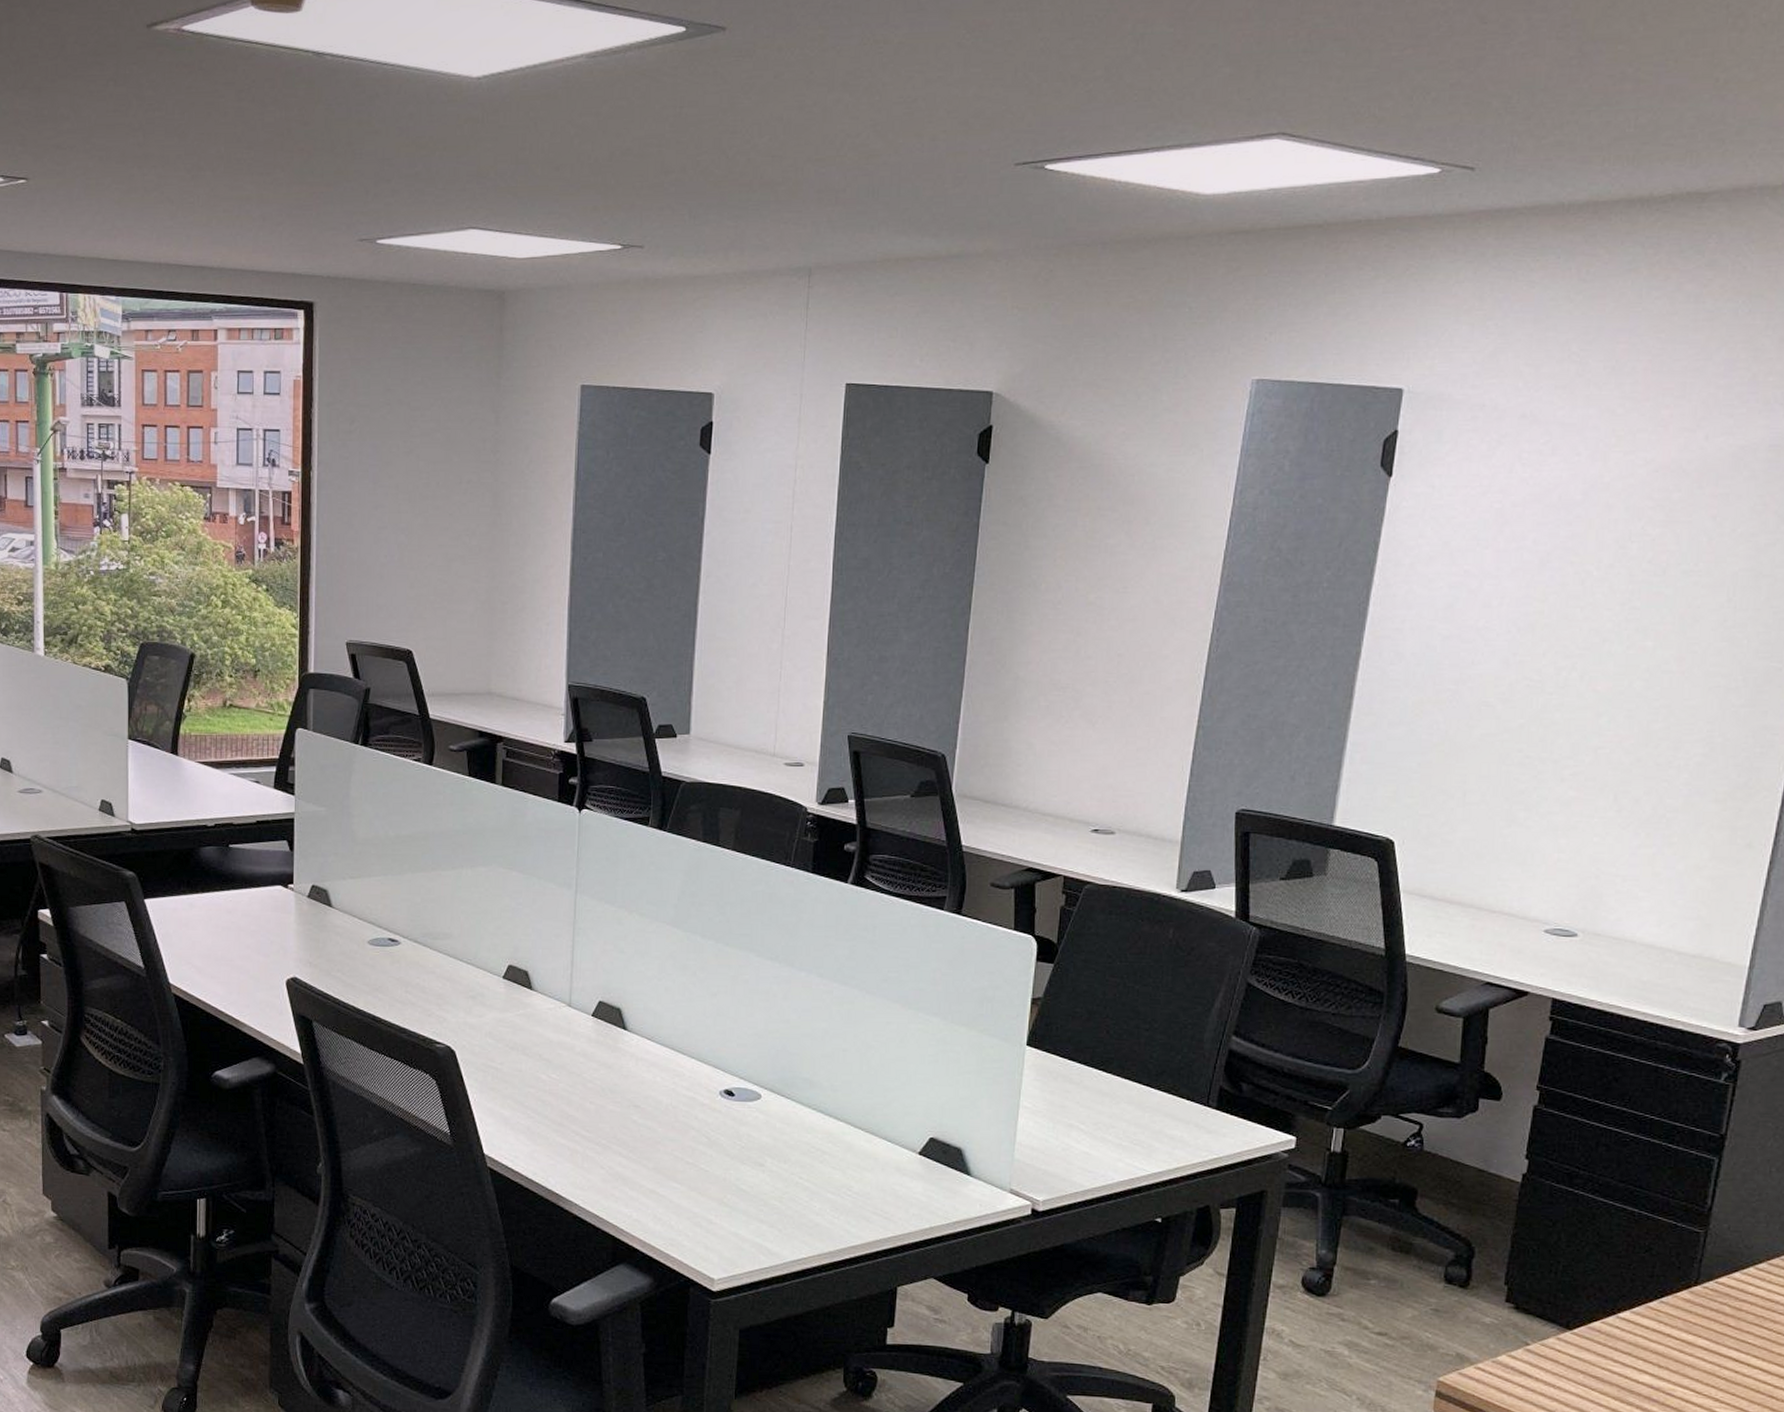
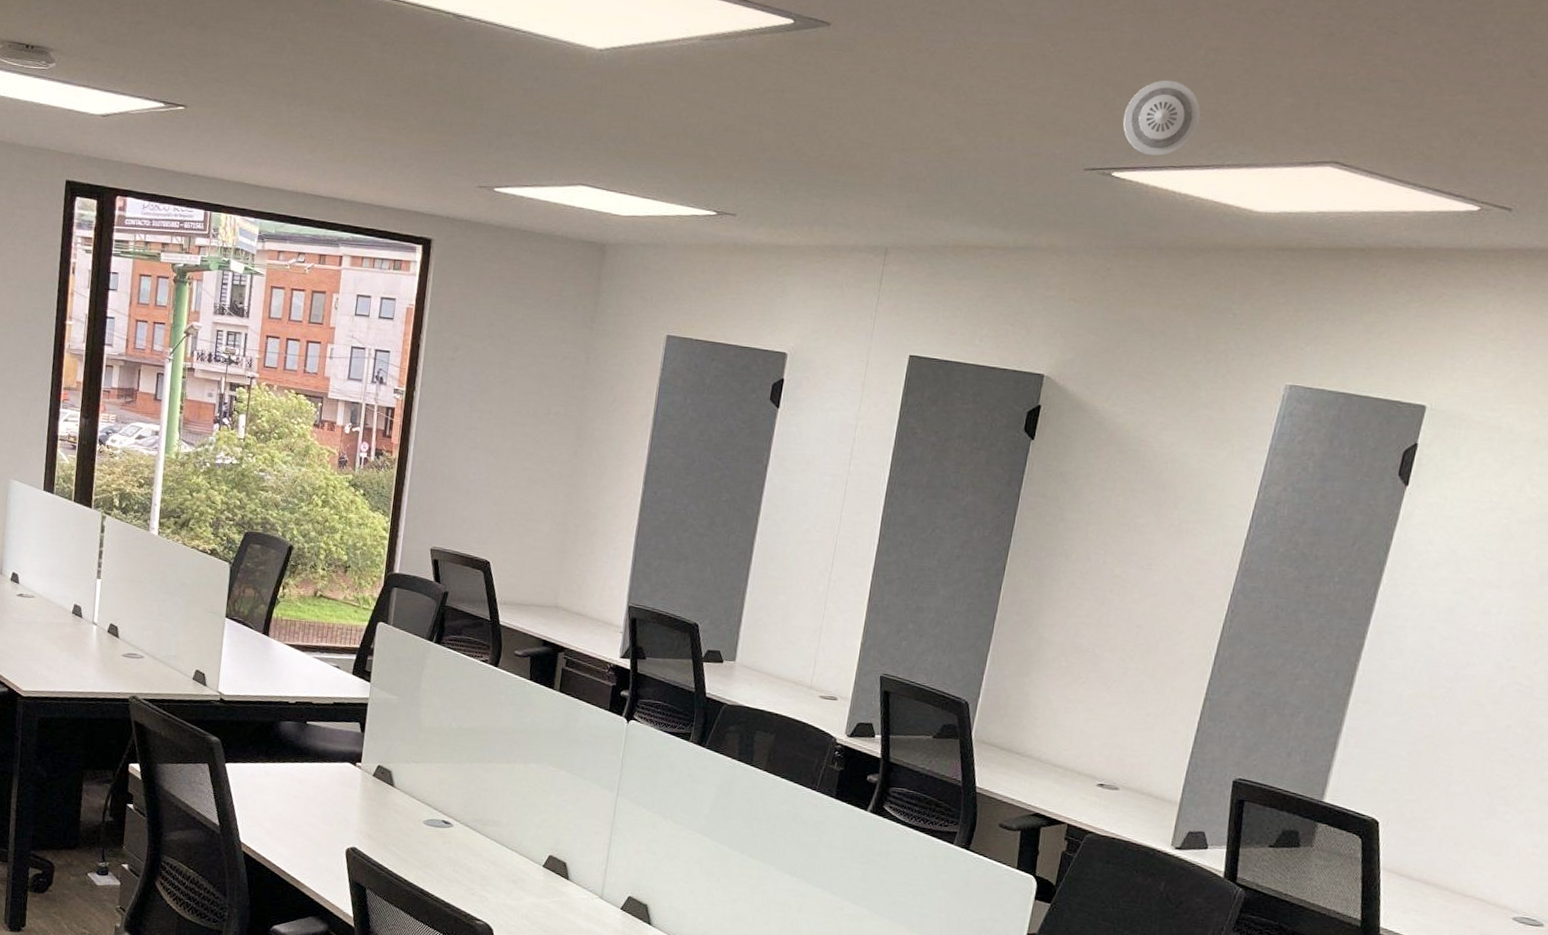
smoke detector: none [1051,59,1134,144] -> present [1122,80,1201,157]

